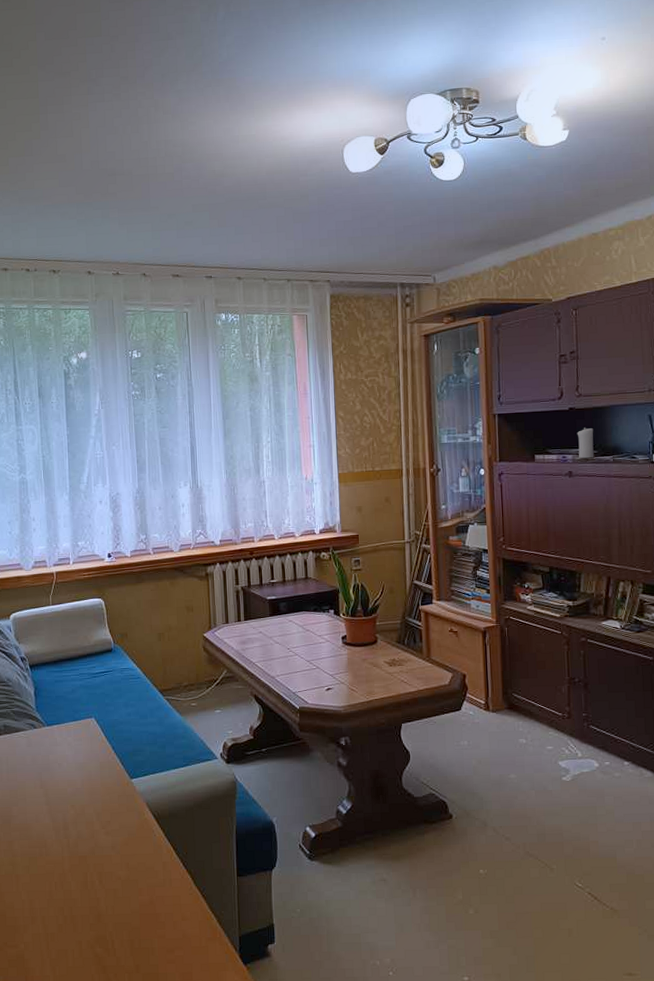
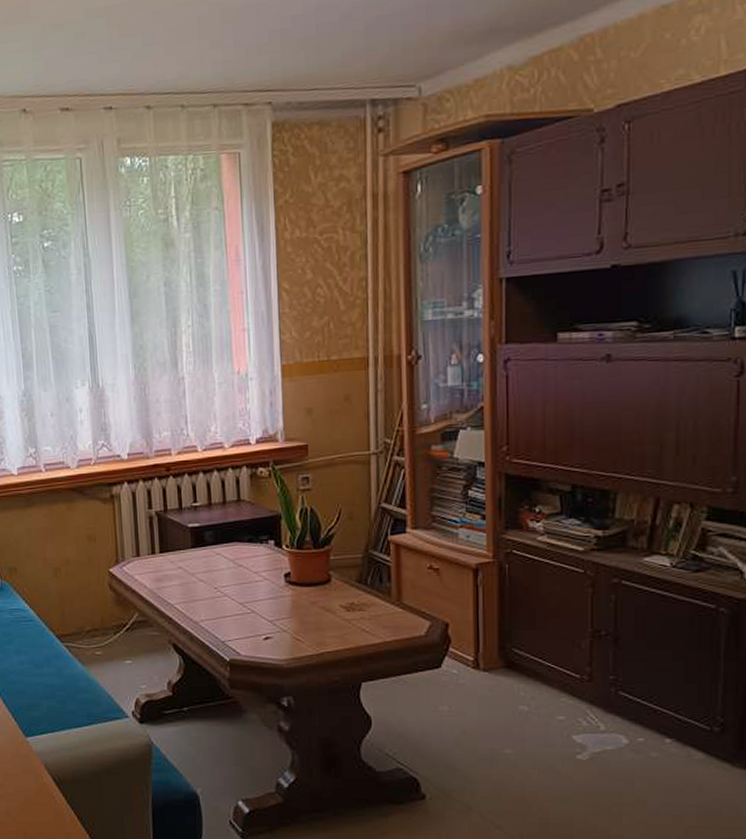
candle: present [576,427,594,460] -> none [618,292,647,338]

